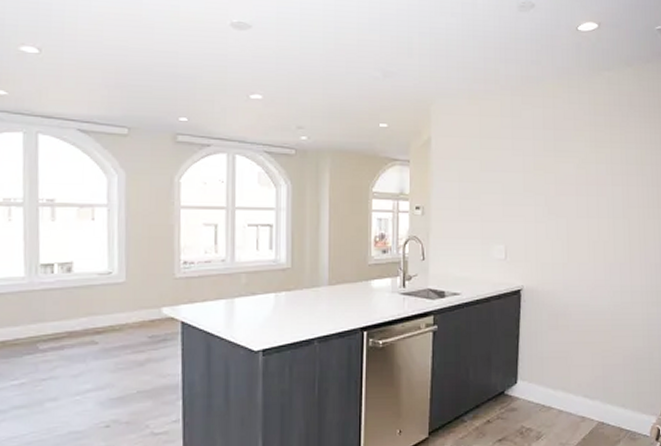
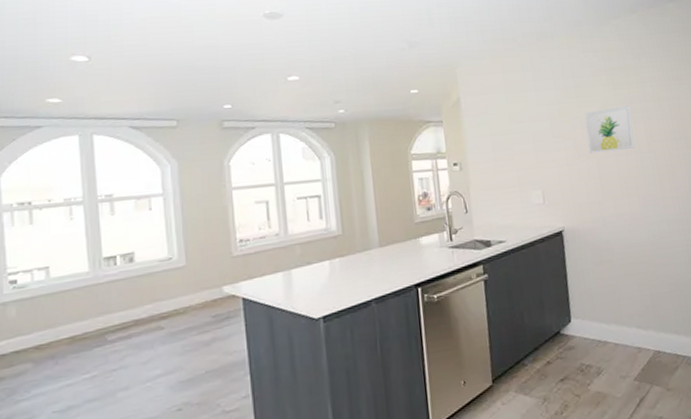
wall art: none [560,166,610,213] -> present [585,105,635,154]

